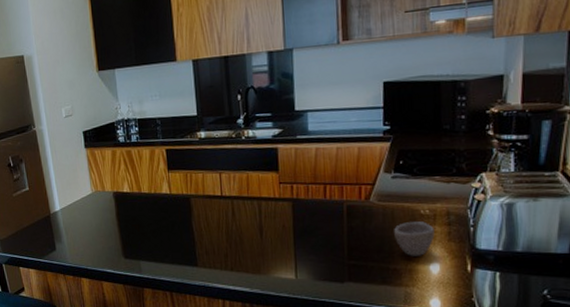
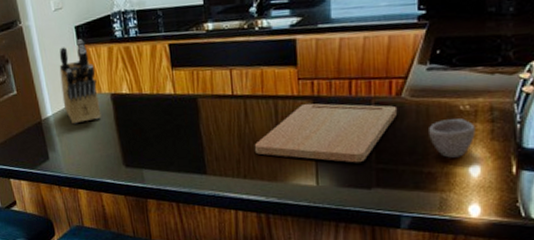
knife block: none [68,143,104,219] -> present [59,39,102,124]
cutting board: none [240,204,367,259] -> present [254,103,398,163]

